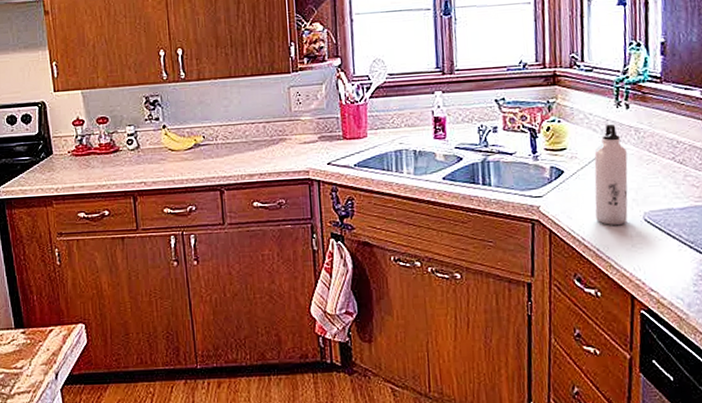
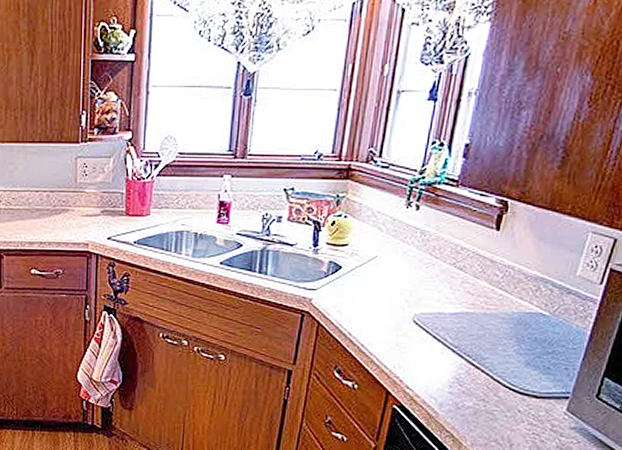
water bottle: present [594,123,628,225] -> none [366,223,409,324]

